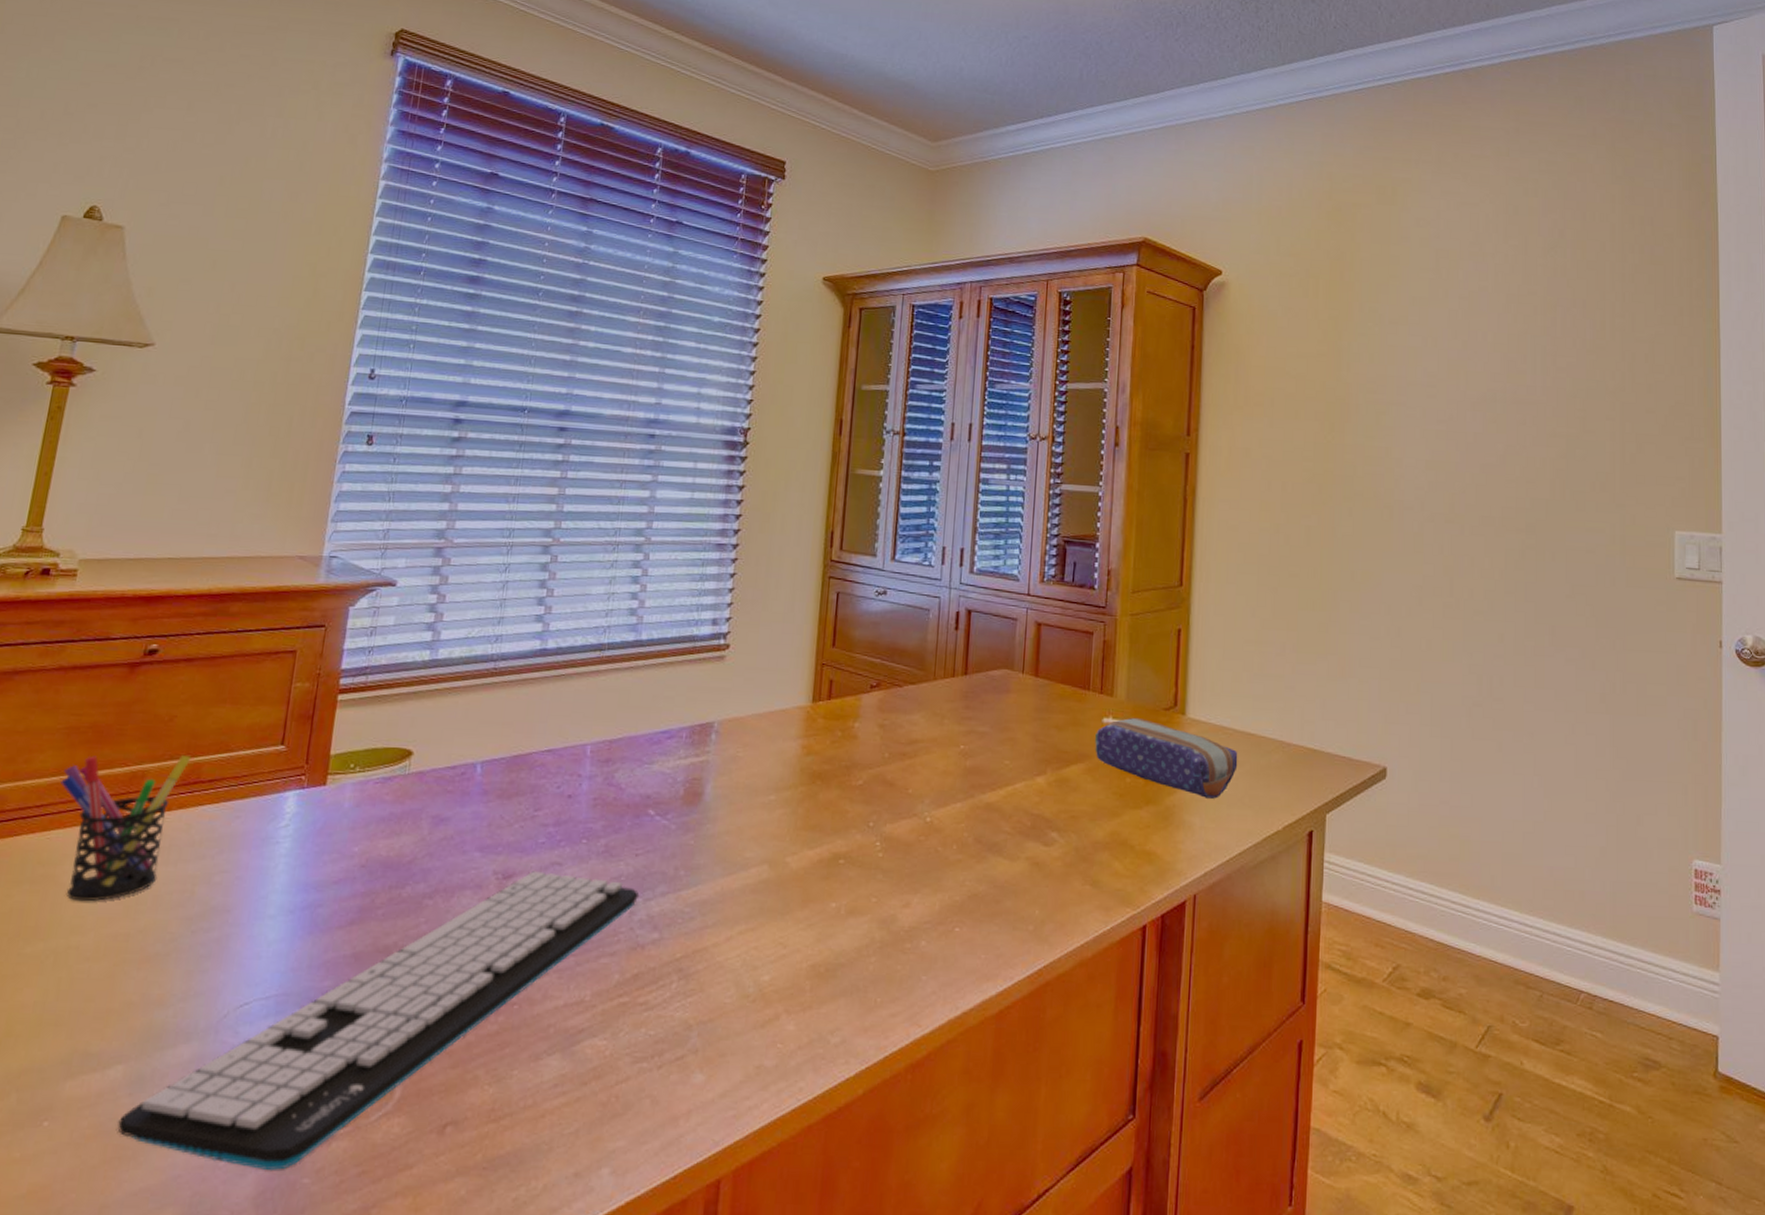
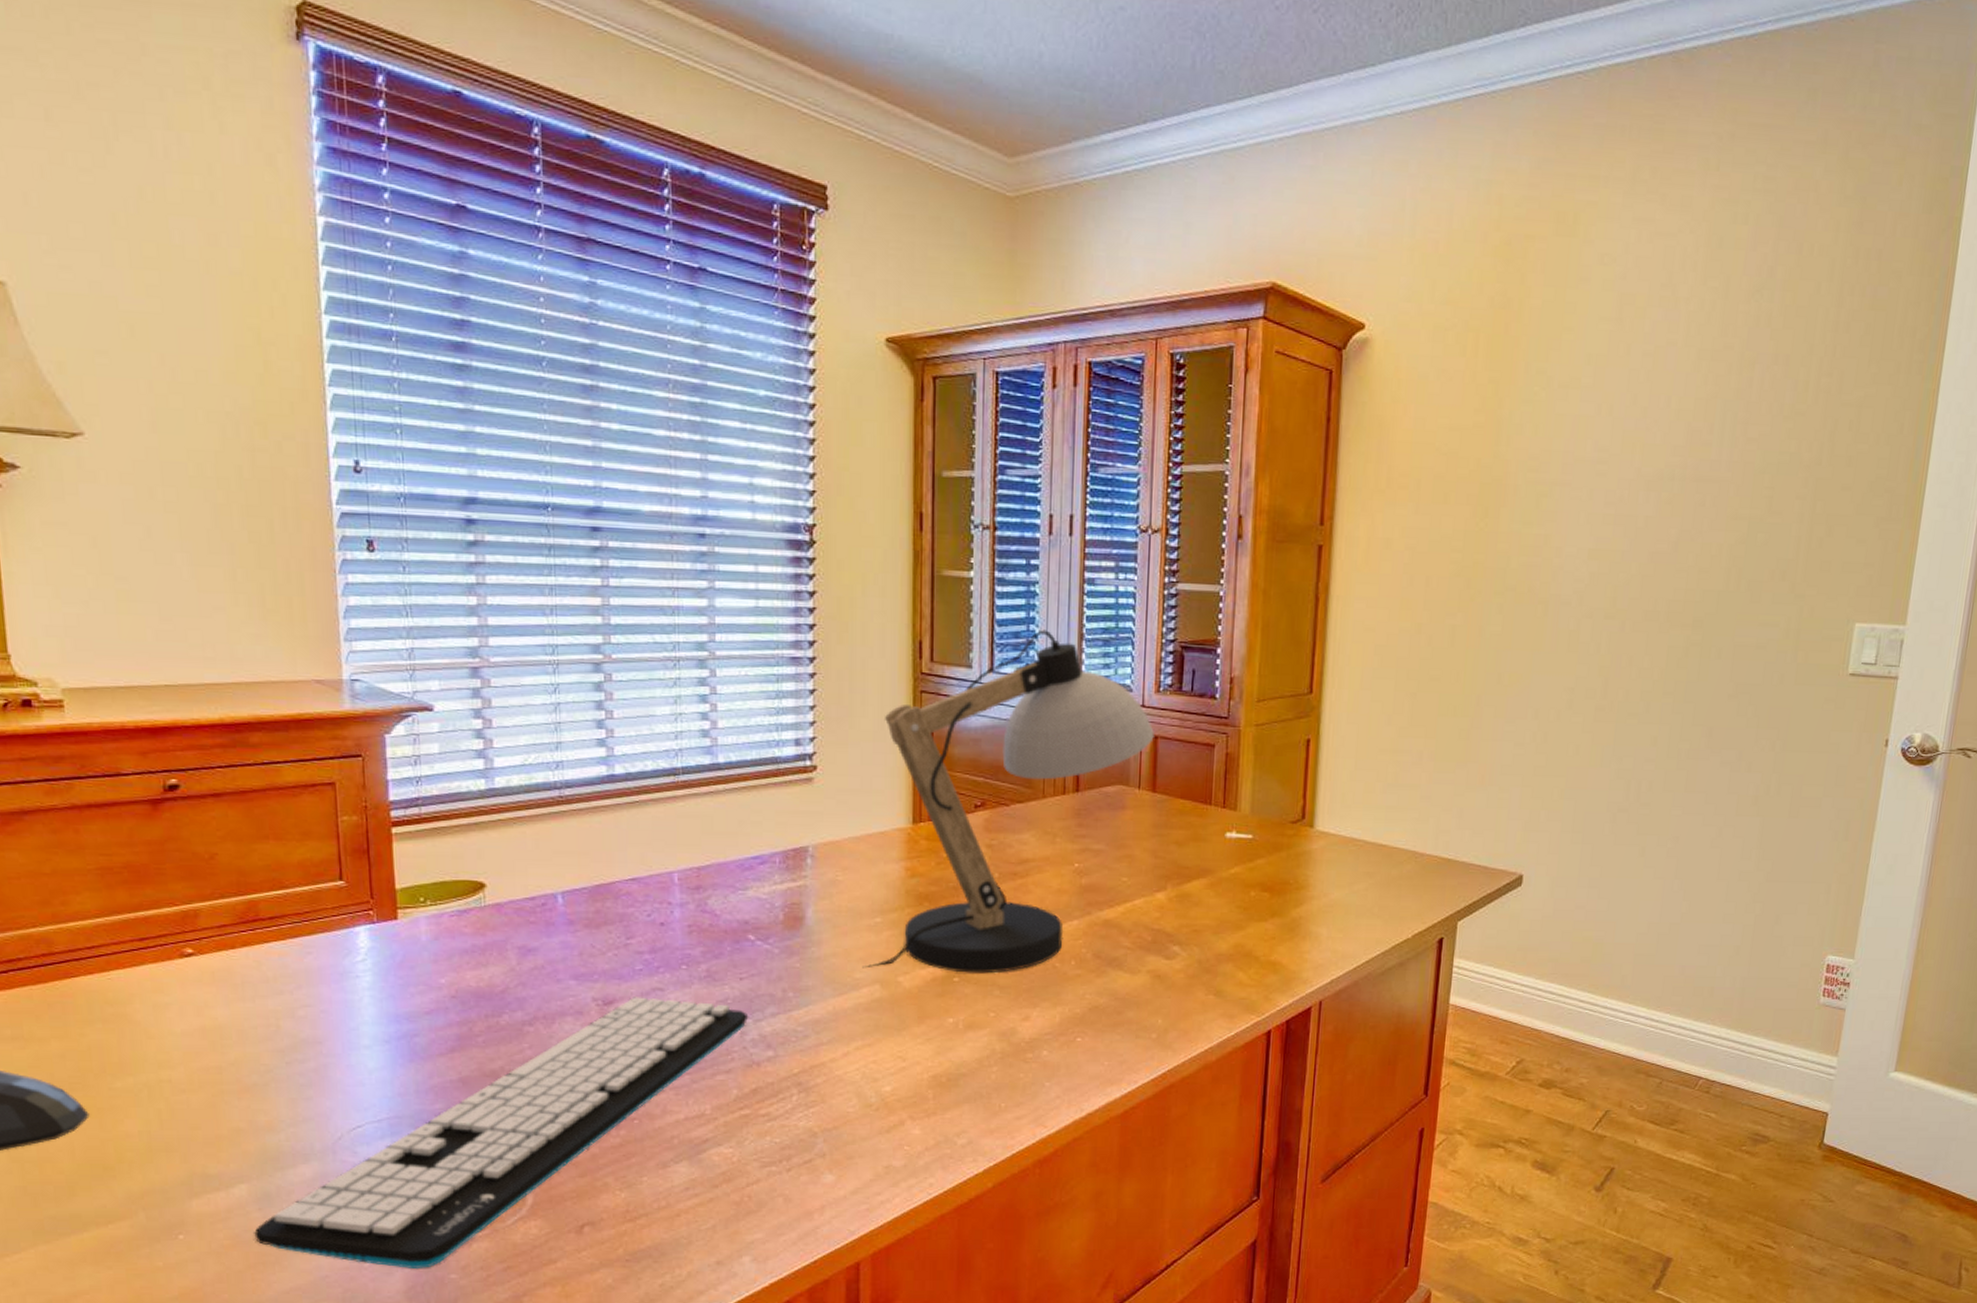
pen holder: present [60,754,192,902] -> none [107,892,244,1038]
desk lamp: none [754,523,1038,856] -> present [864,629,1154,974]
pencil case: present [1095,717,1238,799] -> none [1217,831,1369,910]

